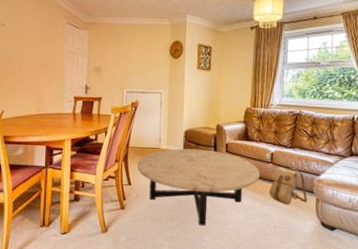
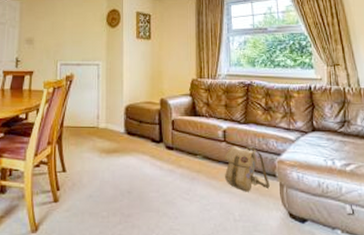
coffee table: present [137,148,260,226] -> none [73,127,212,220]

